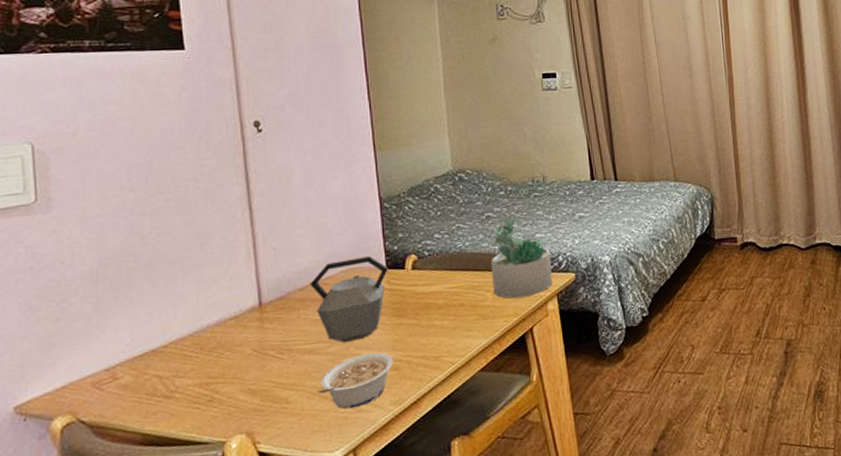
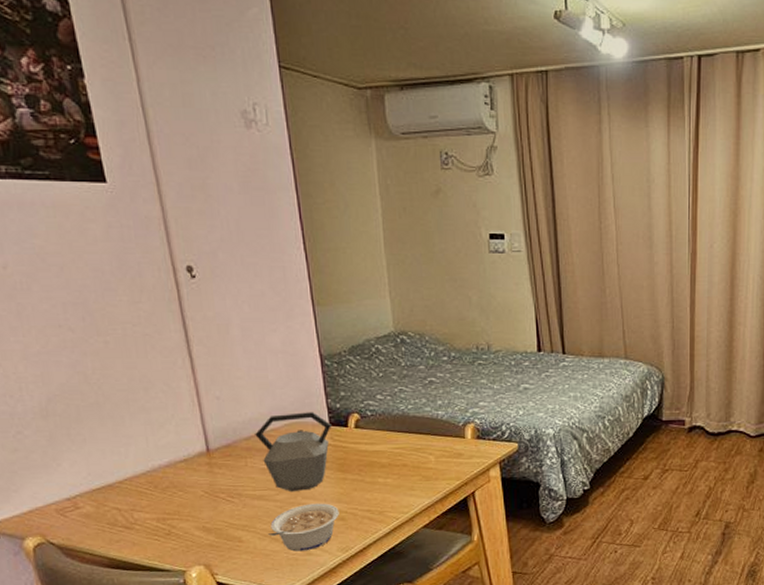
succulent plant: present [490,215,553,299] -> none [433,382,495,463]

